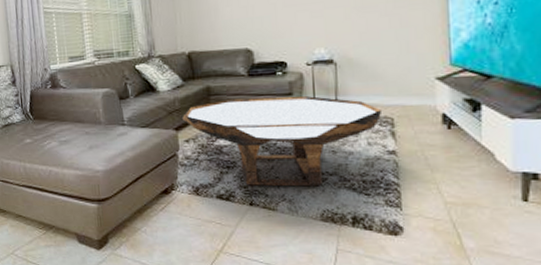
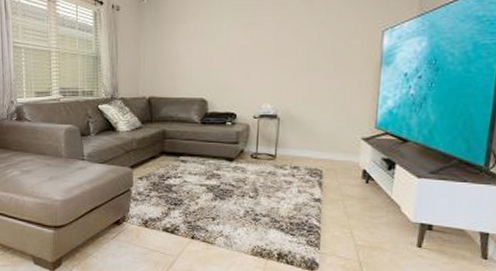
coffee table: present [183,96,383,187] -> none [139,143,314,226]

